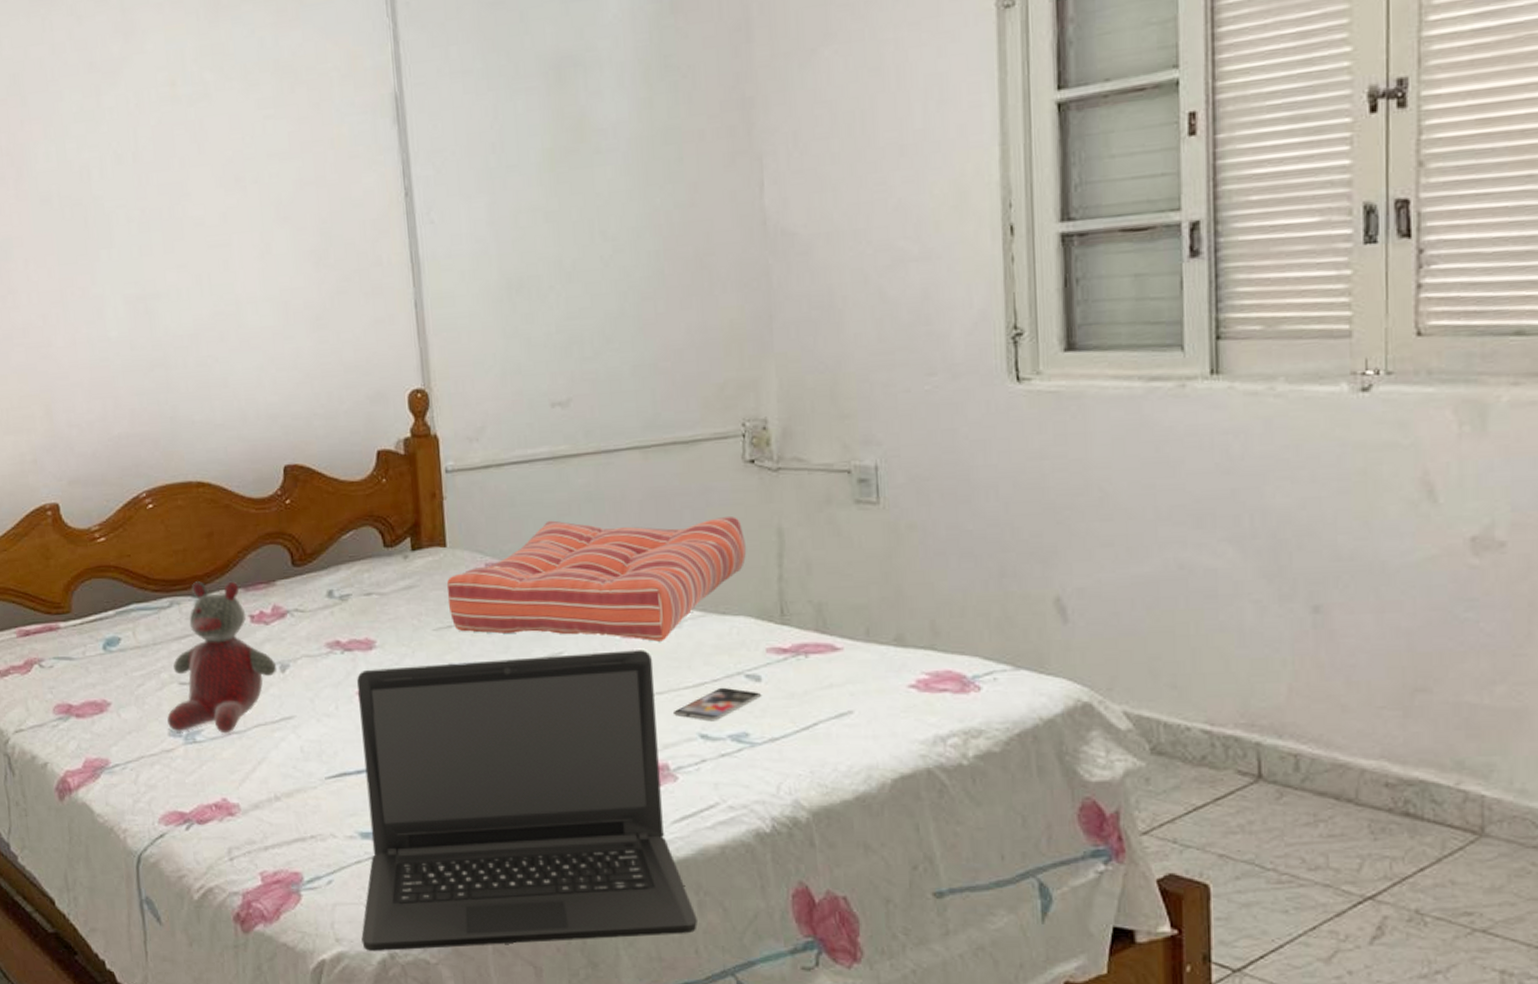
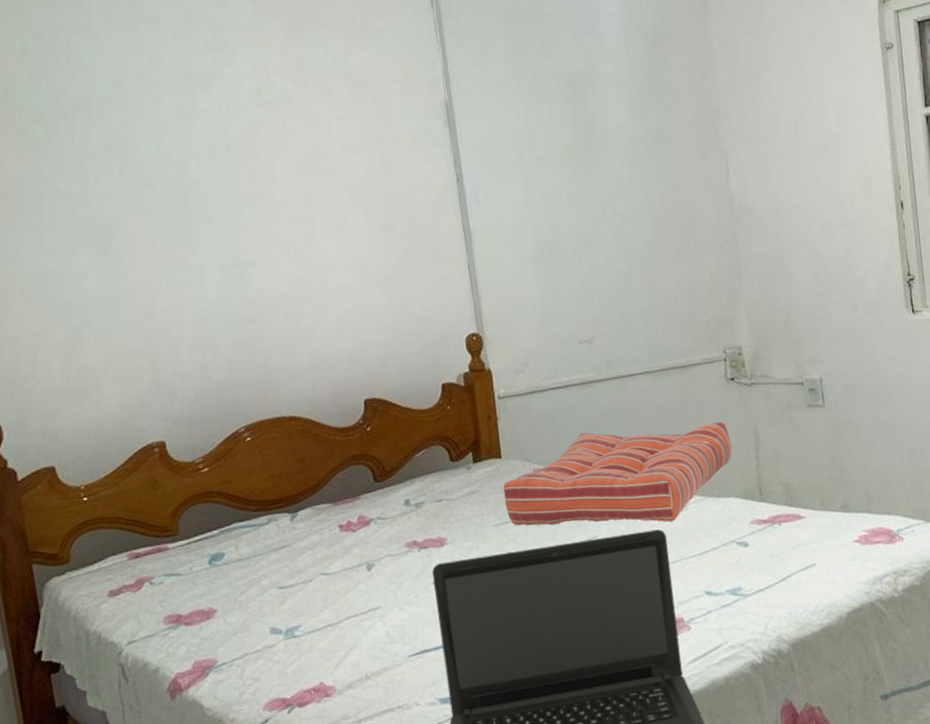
stuffed bear: present [167,581,277,734] -> none [268,497,364,629]
smartphone: present [674,687,761,722] -> none [685,553,749,582]

